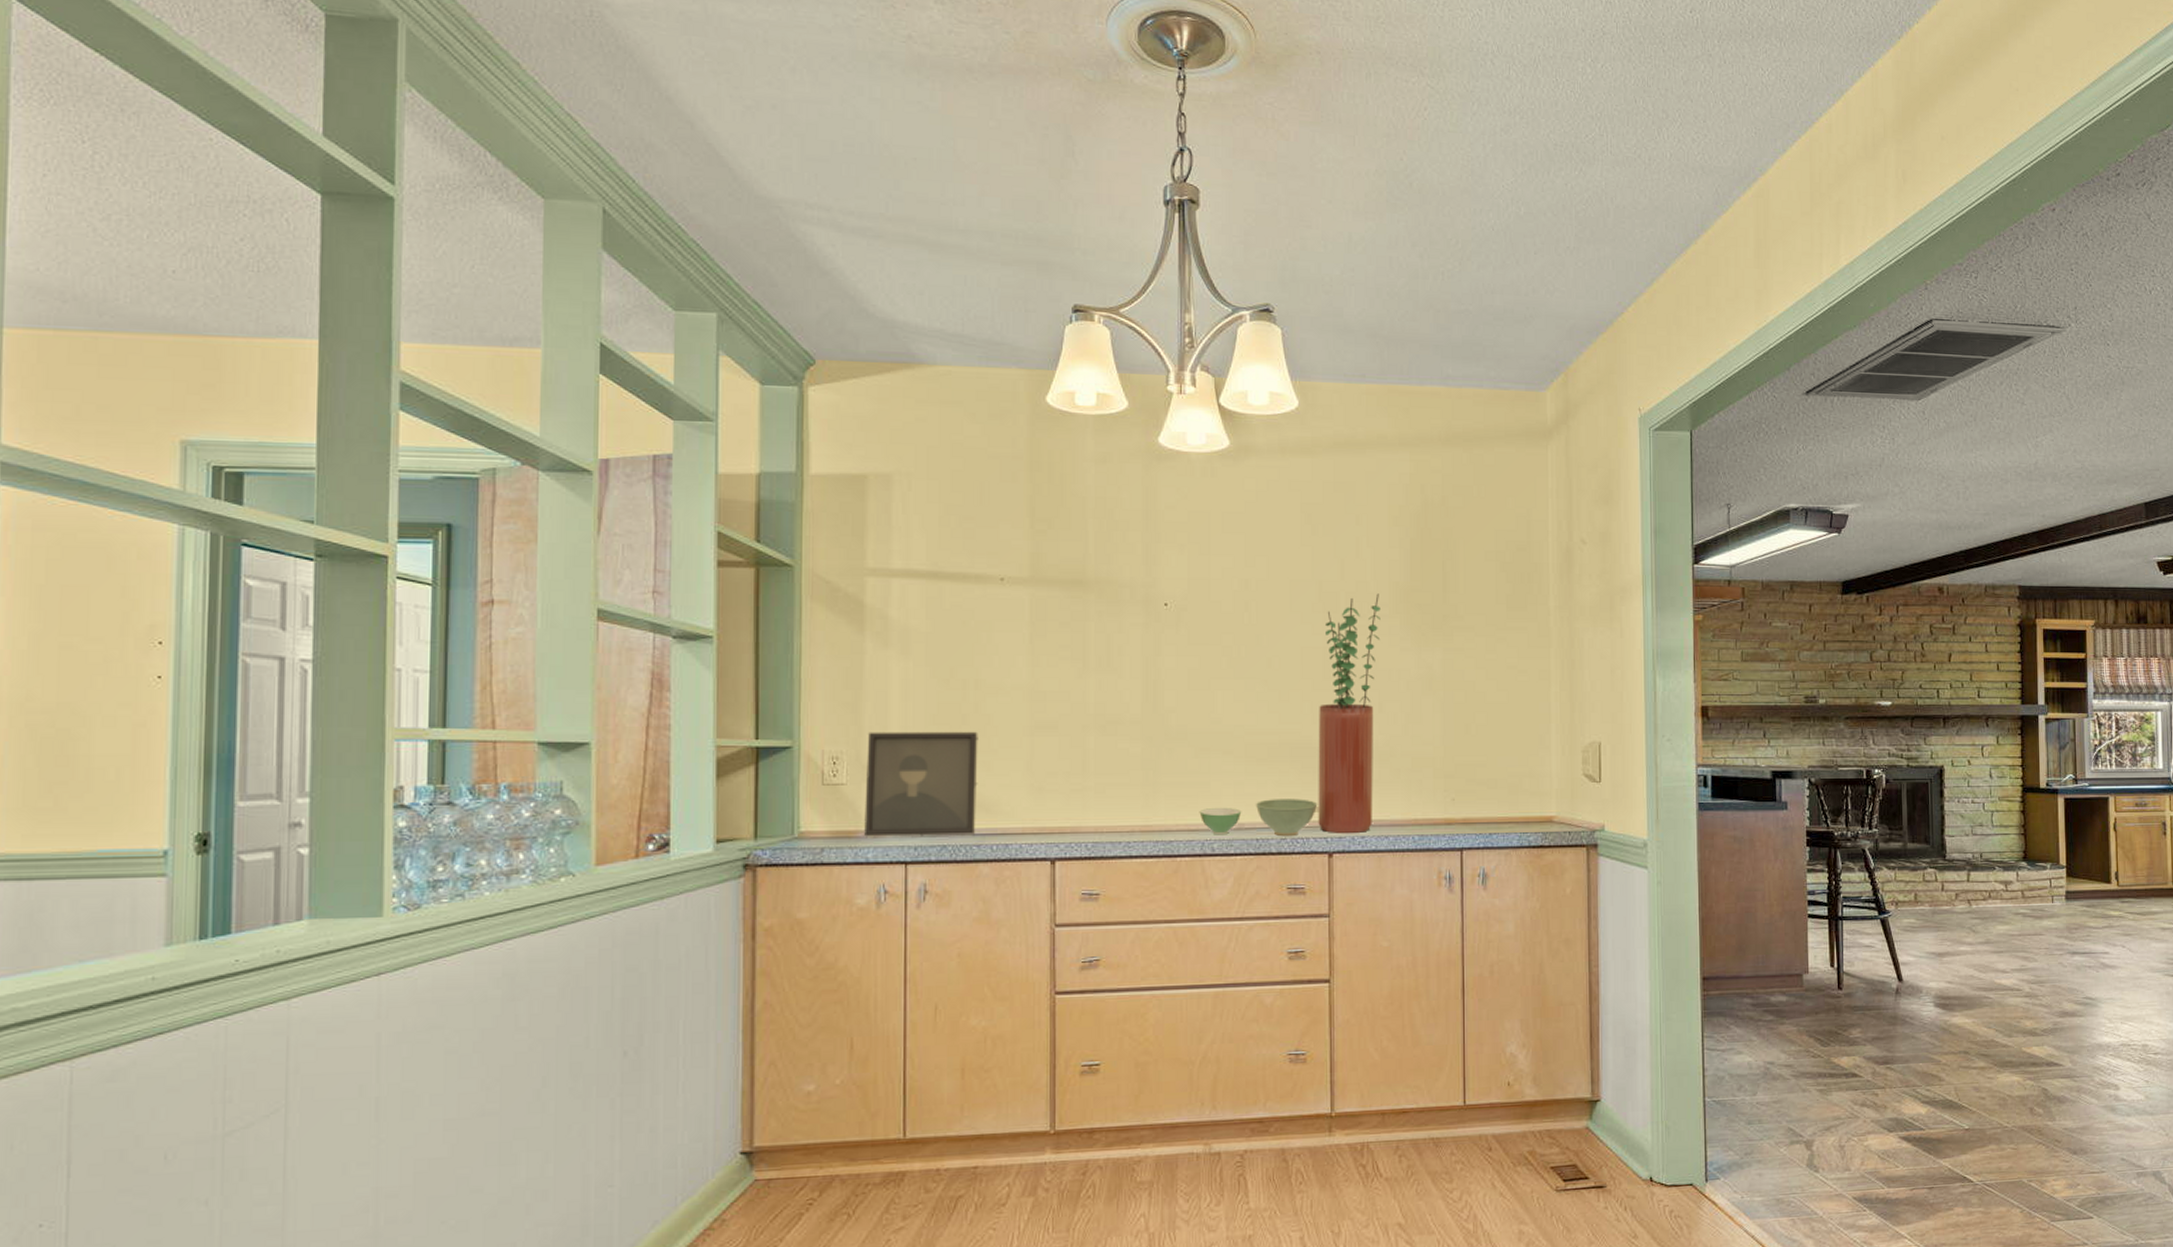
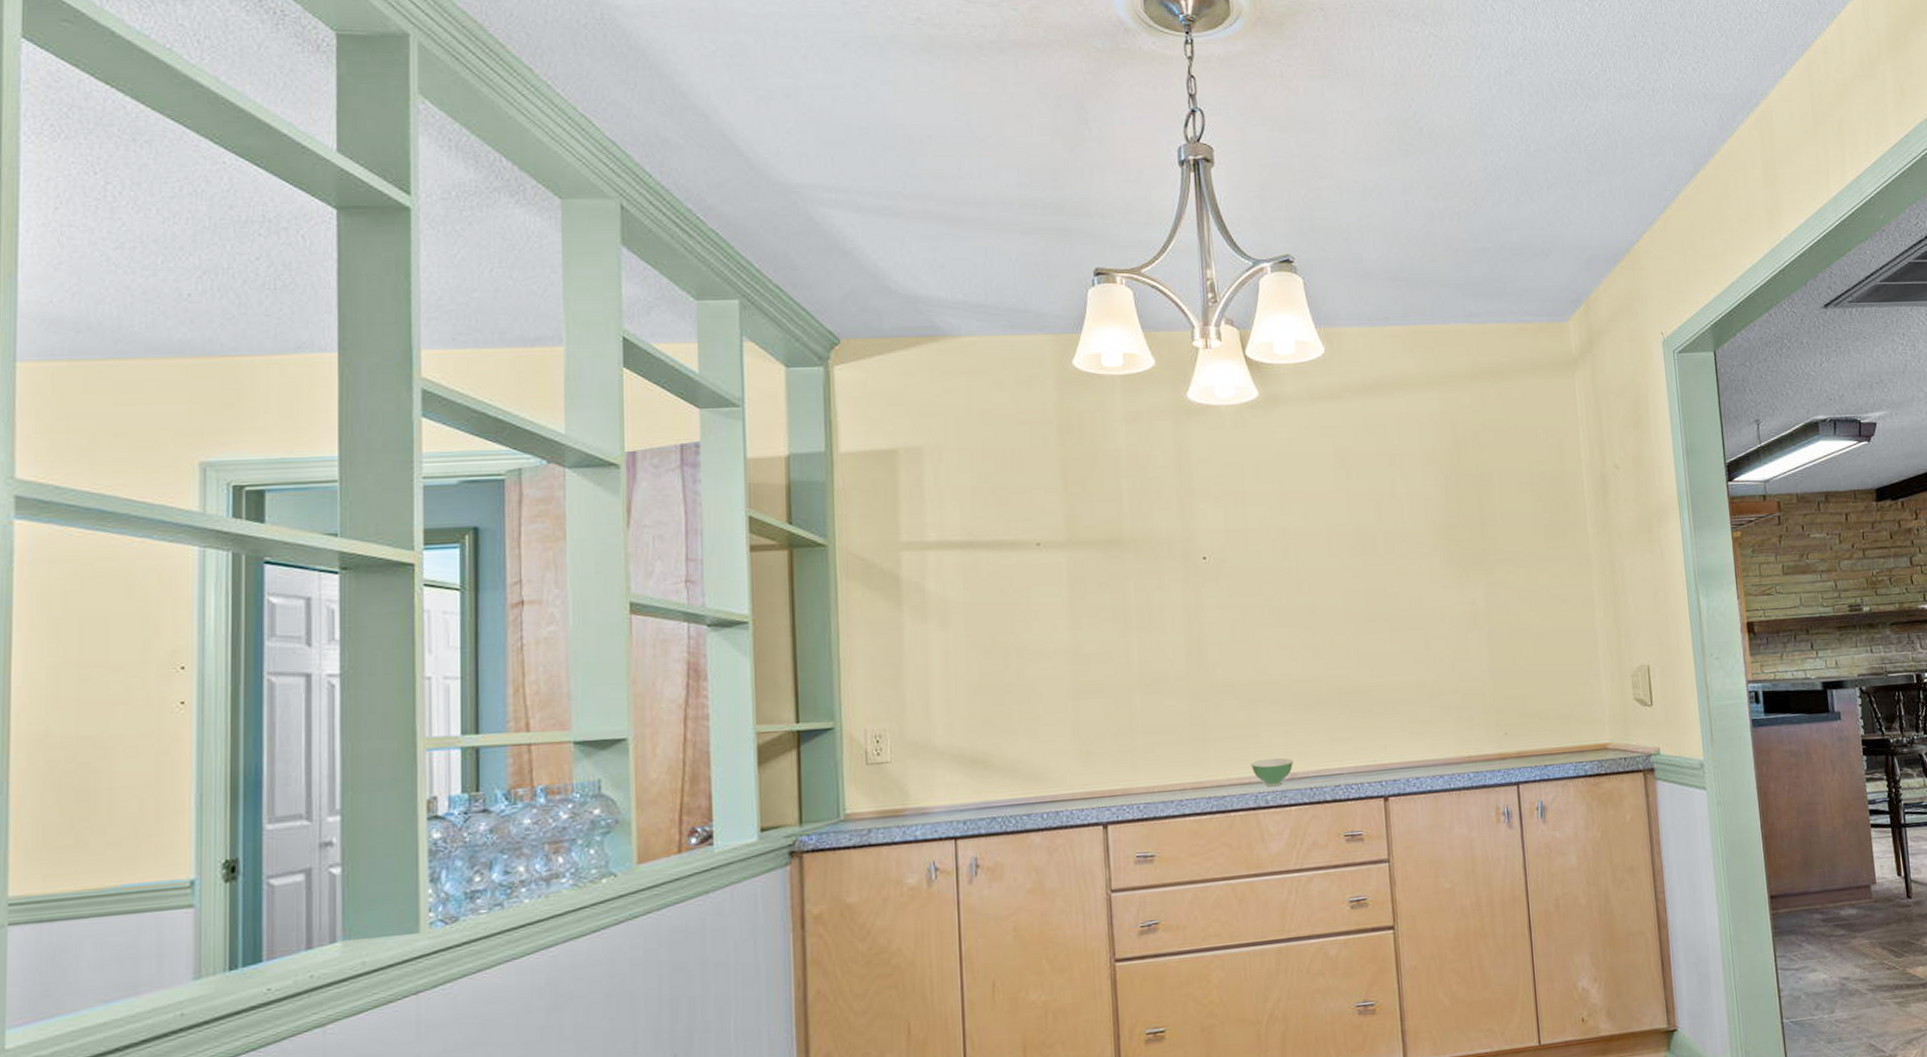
picture frame: present [864,731,978,837] -> none [910,699,1025,815]
bowl: present [1255,799,1318,837] -> none [1306,744,1370,784]
vase: present [1318,593,1381,833] -> none [1365,532,1426,777]

